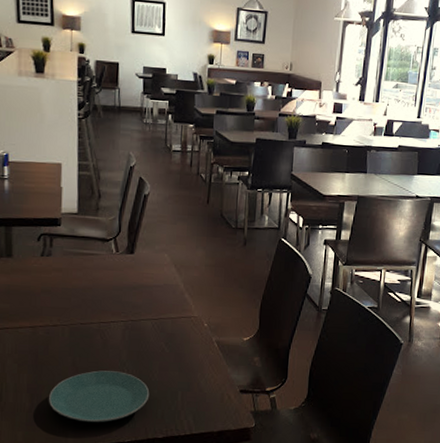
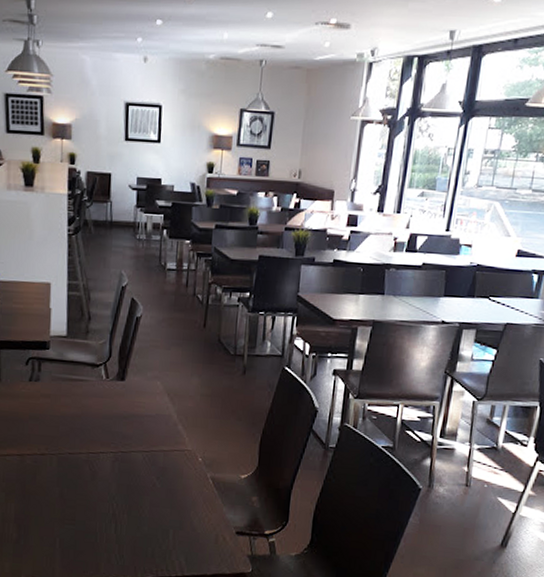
plate: present [48,370,150,423] -> none [35,503,140,558]

